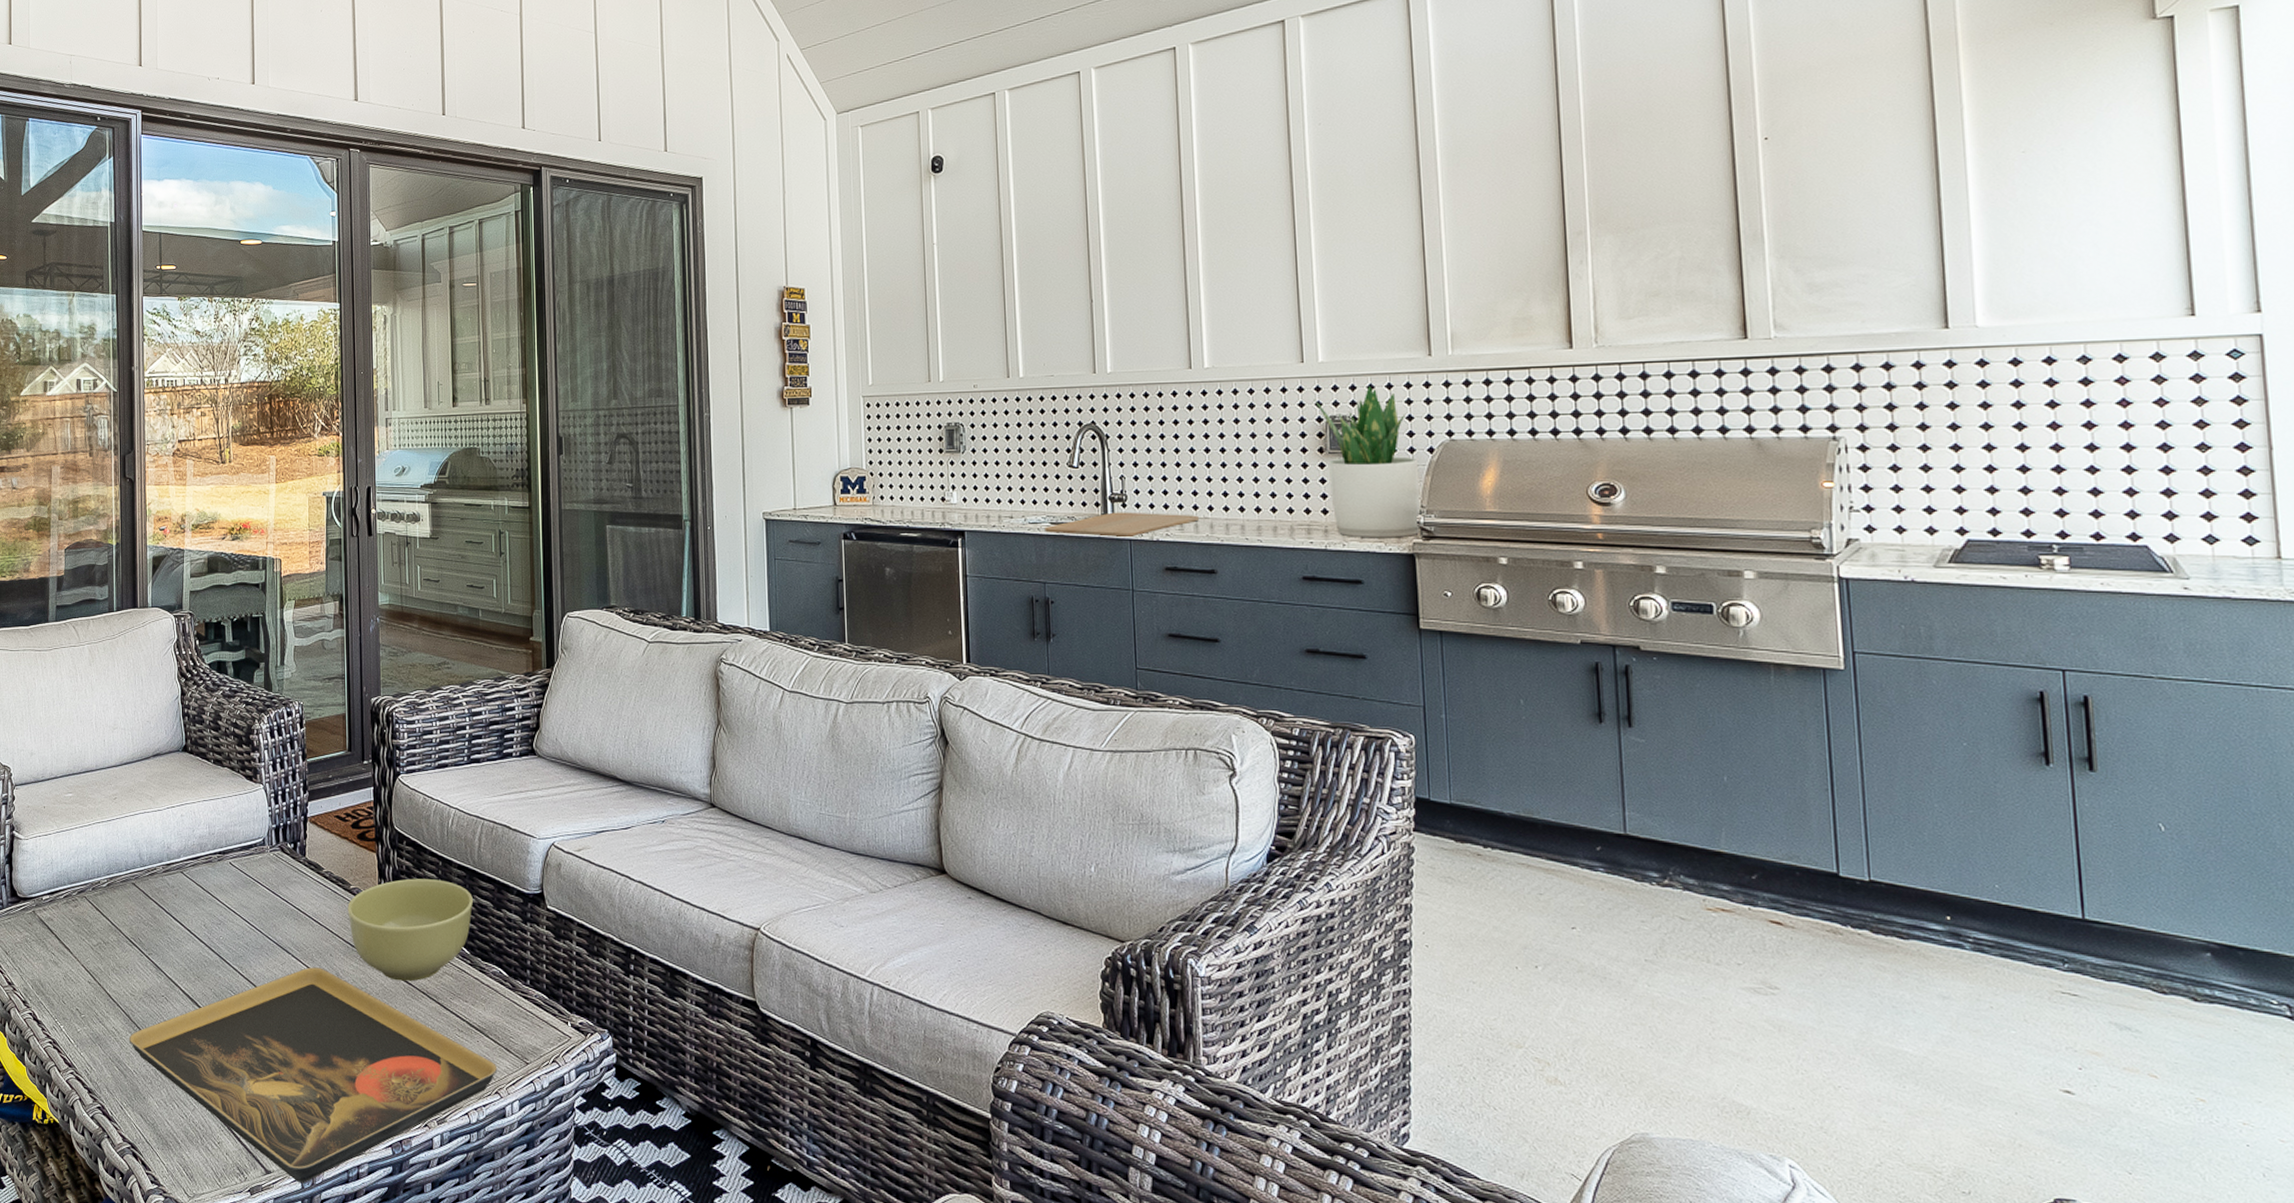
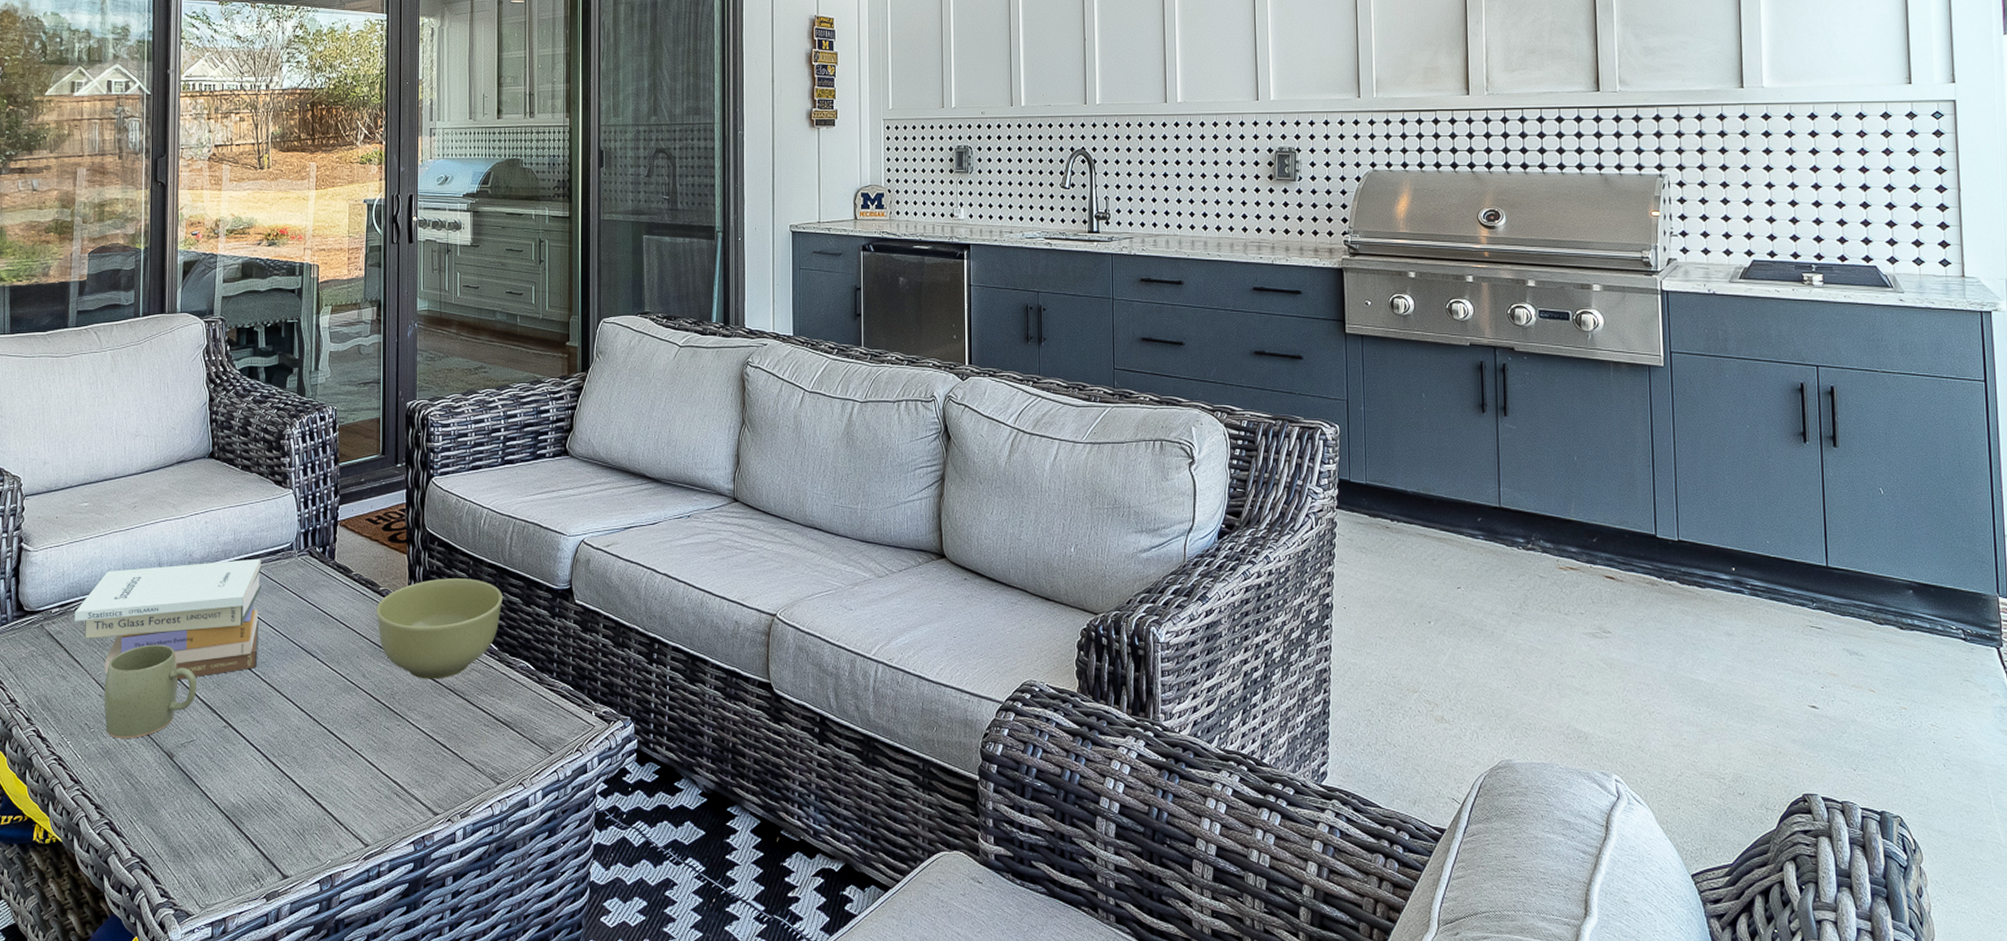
books: none [63,852,236,970] -> present [74,558,262,679]
mug: none [92,934,178,1026] -> present [104,644,196,739]
decorative tray: present [128,967,498,1183] -> none [141,670,522,885]
chopping board: present [1045,512,1199,537] -> none [1039,229,1169,251]
planter: present [1313,386,1421,538] -> none [1266,122,1349,254]

